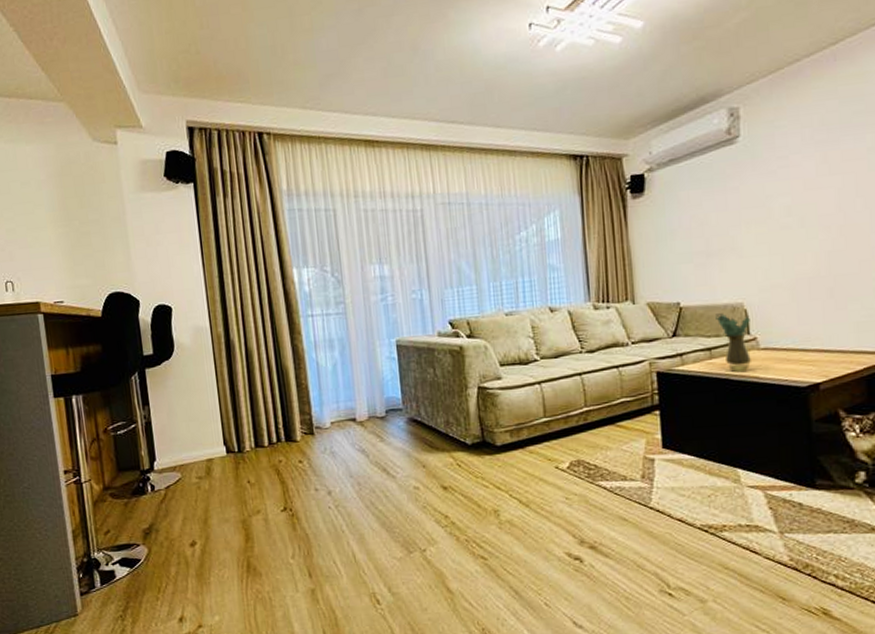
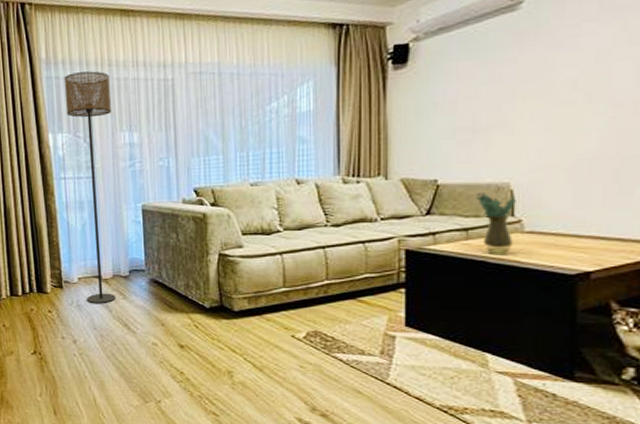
floor lamp: none [307,202,373,450] -> present [64,71,116,304]

